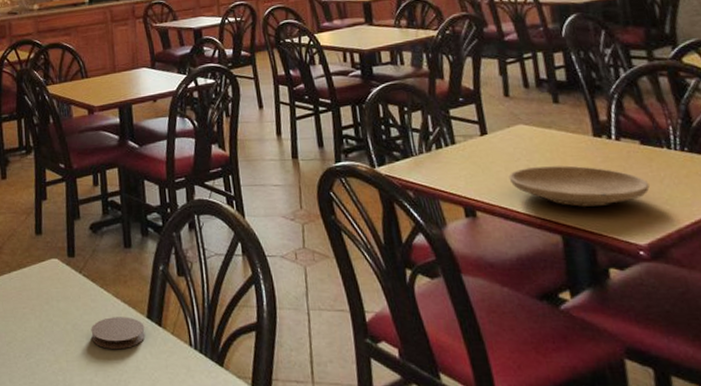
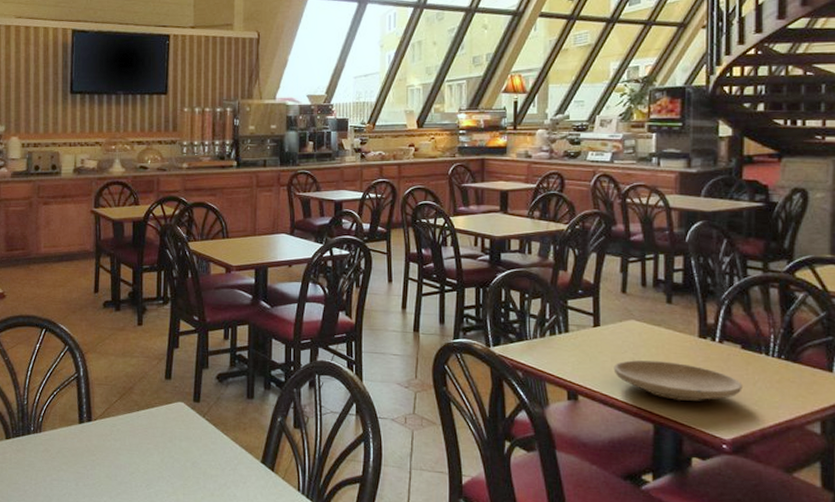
coaster: present [91,317,146,349] -> none [208,459,258,488]

